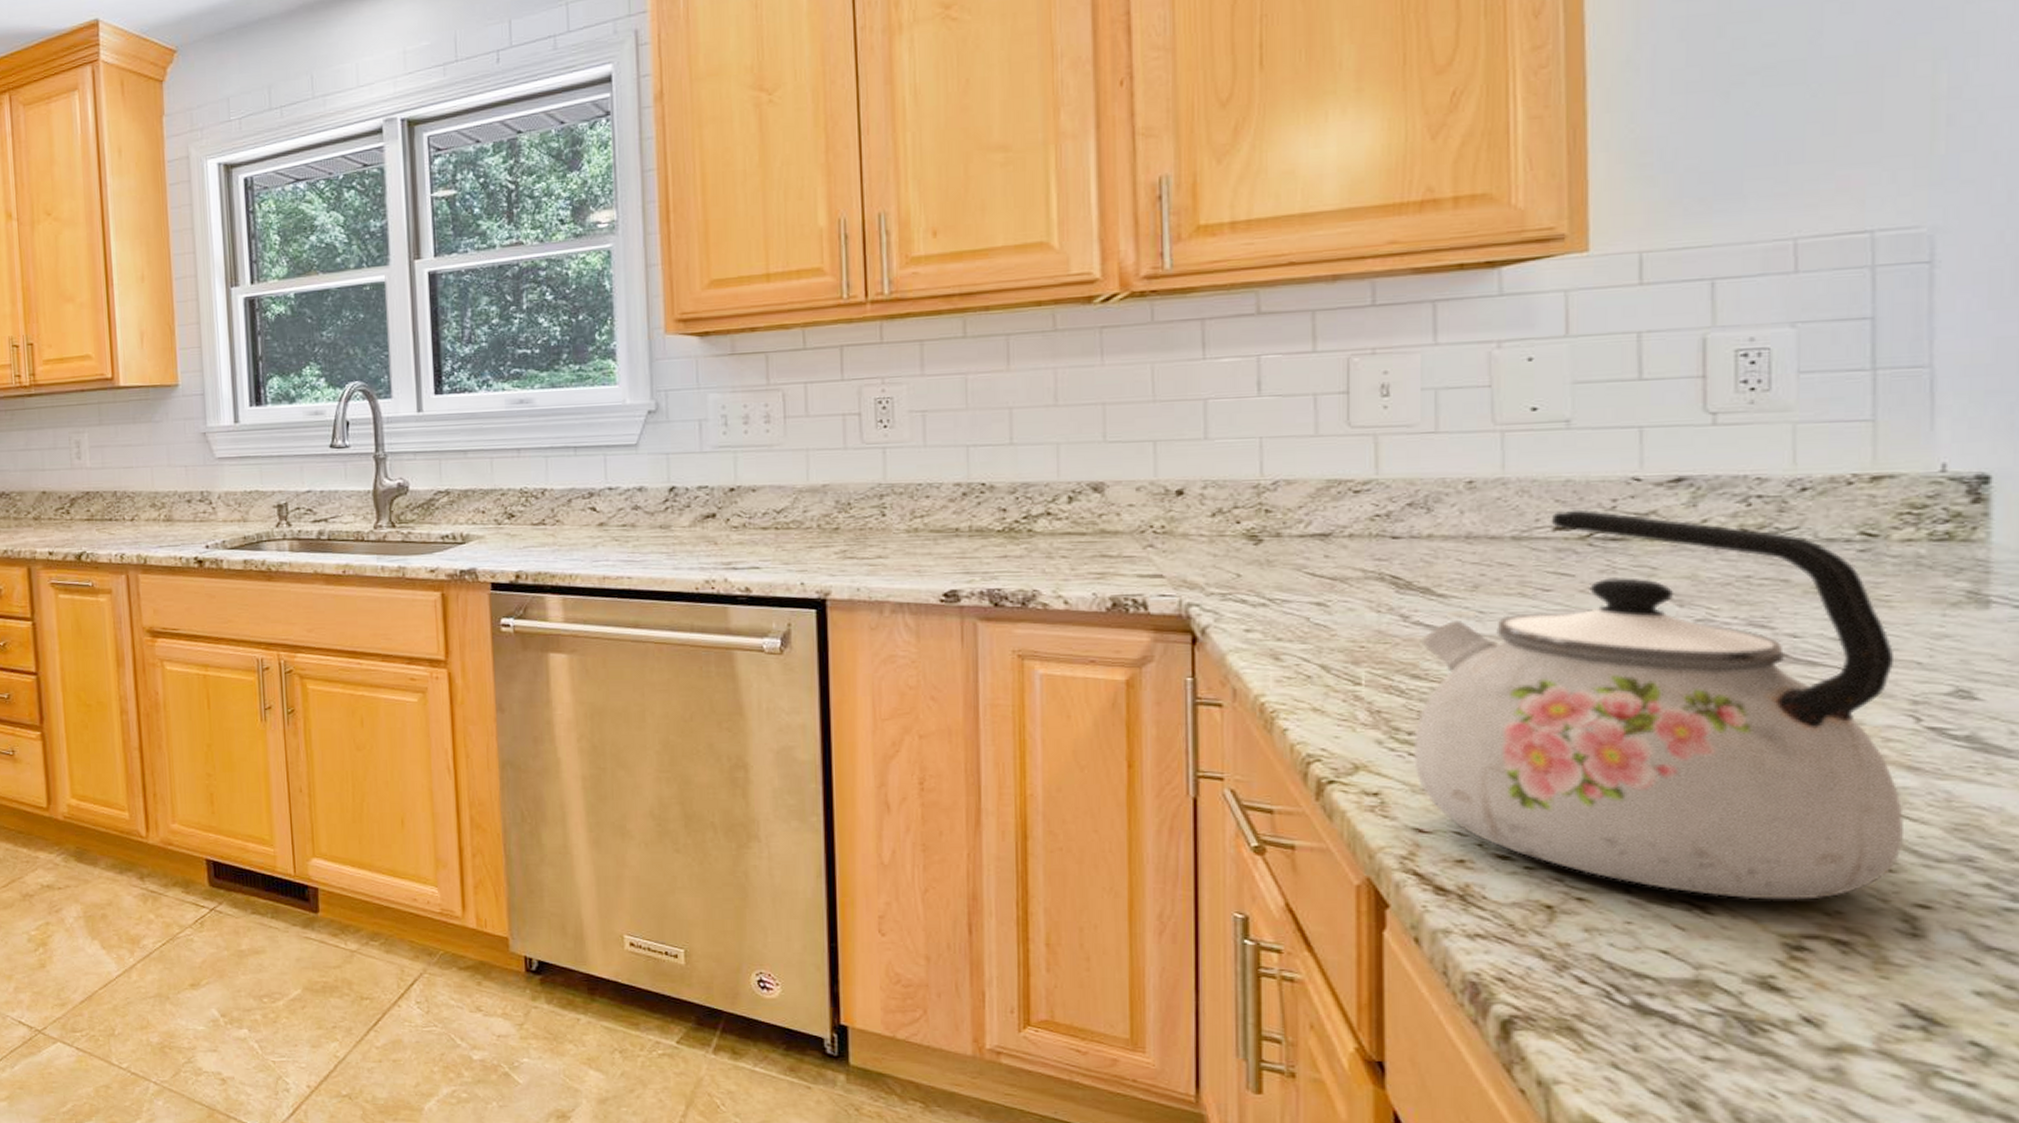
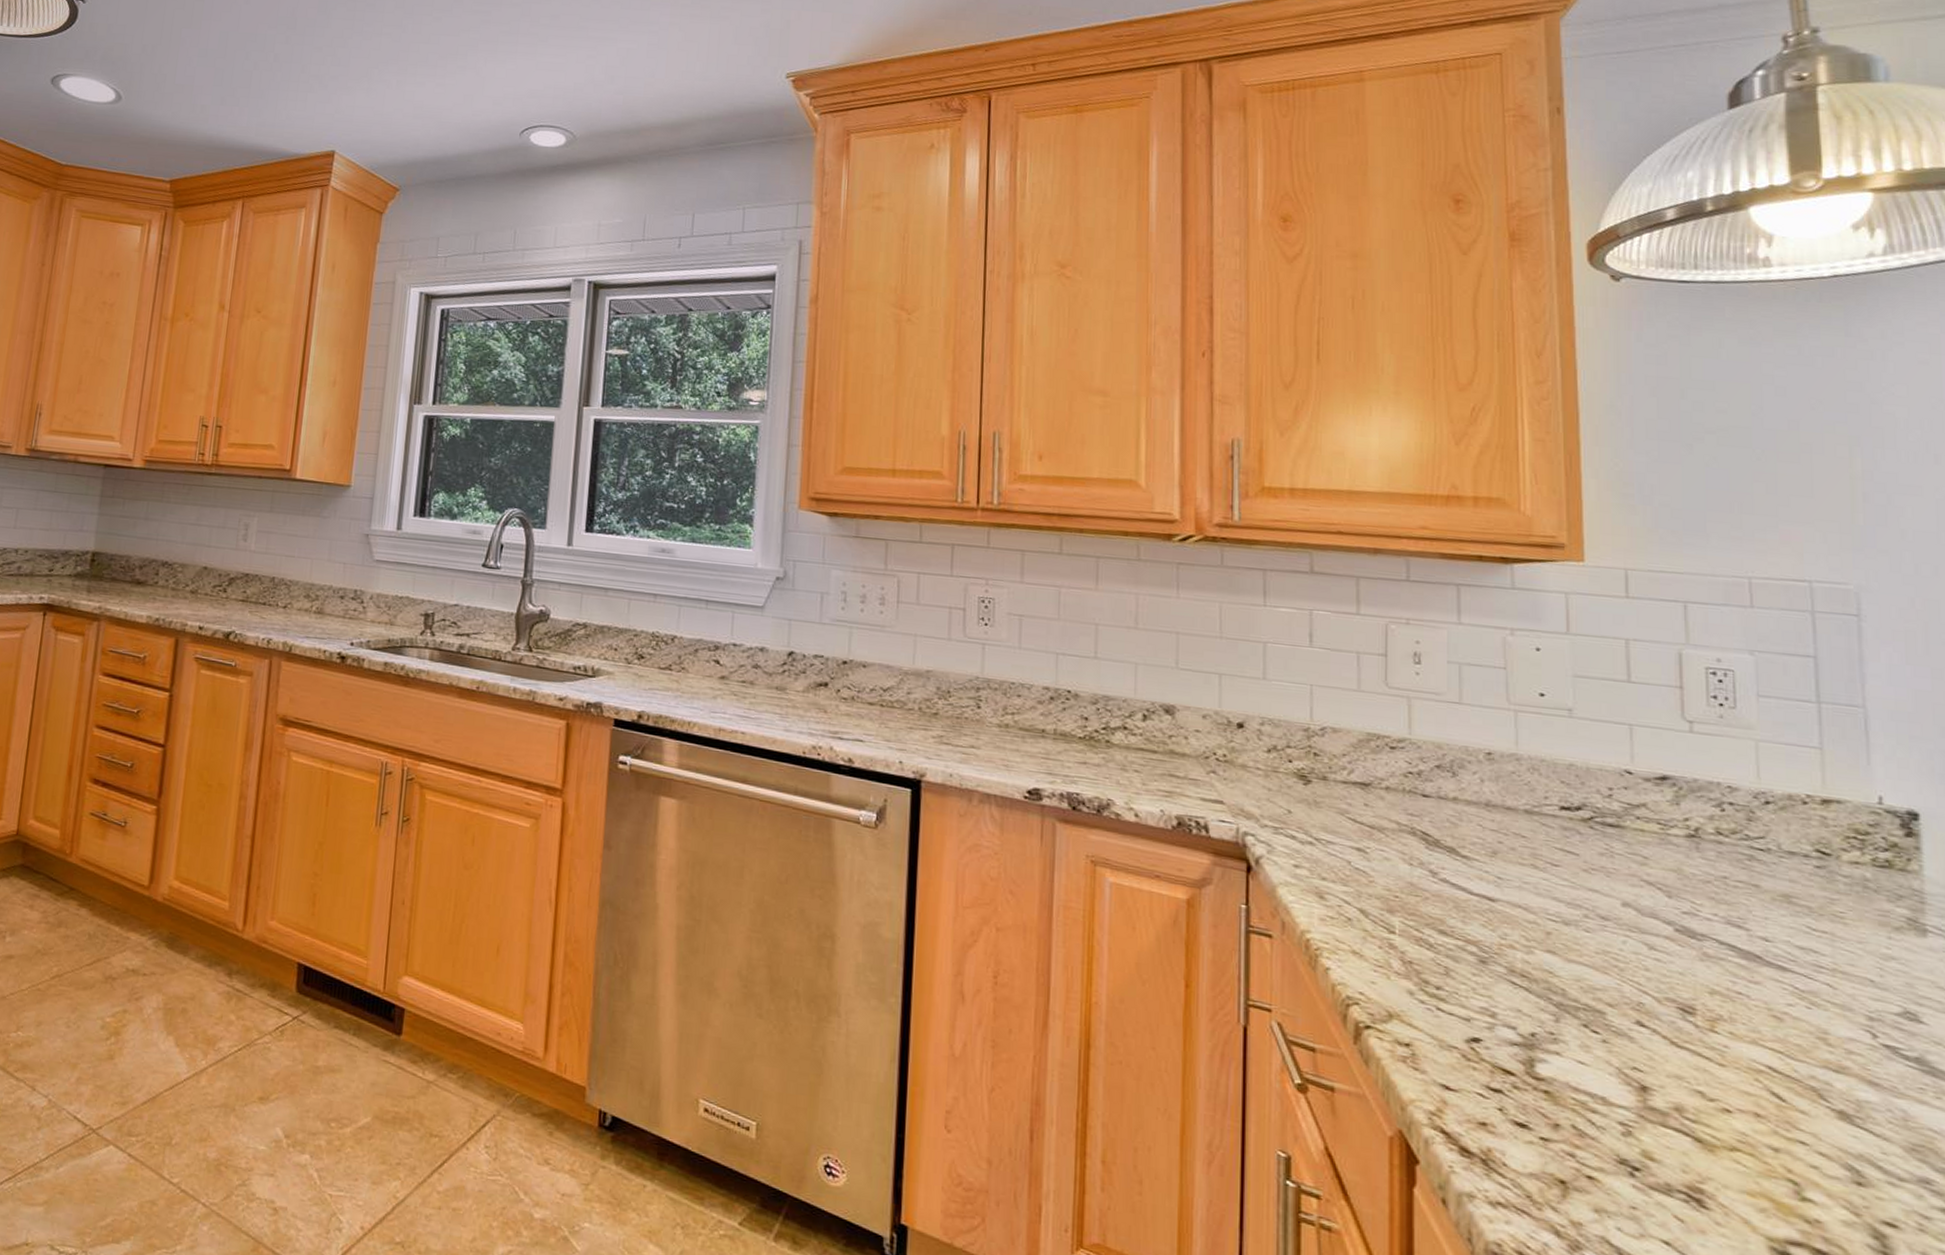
kettle: present [1412,509,1905,900] -> none [1440,792,1871,1205]

